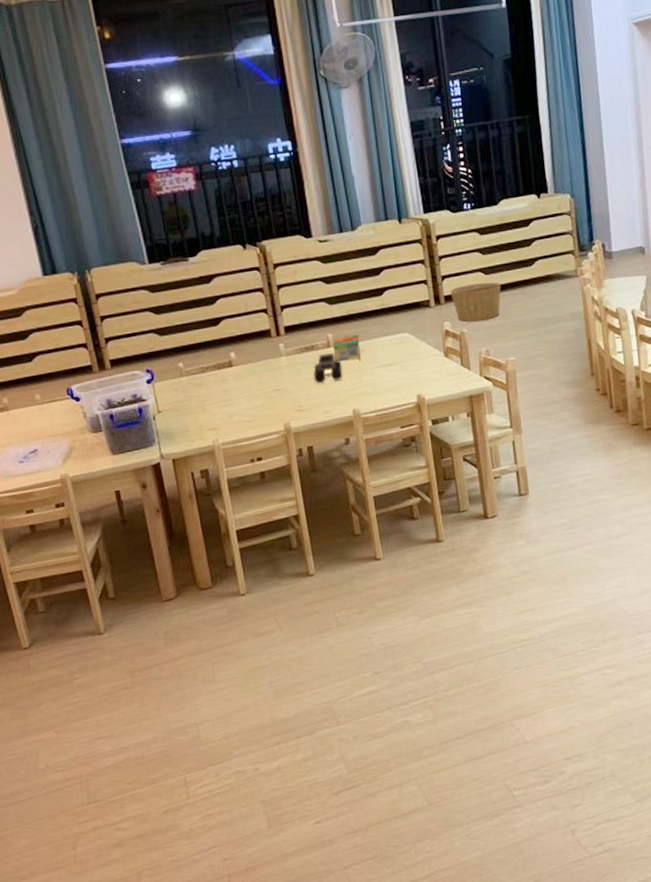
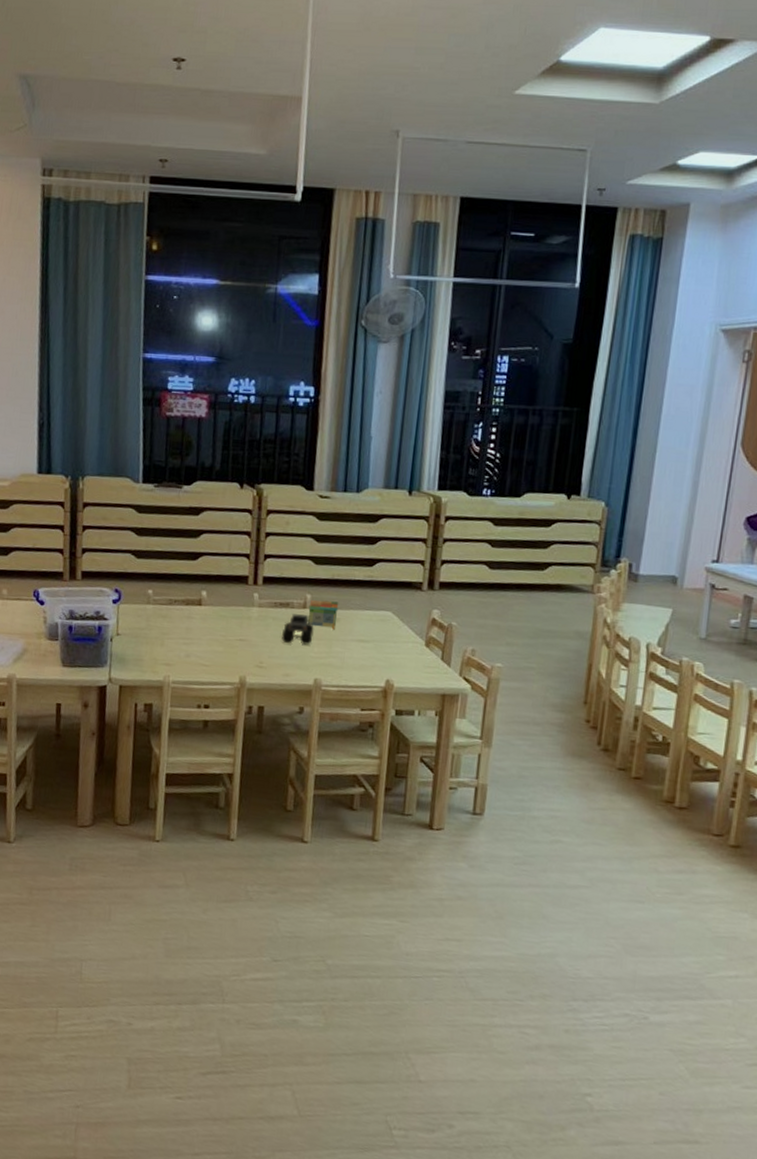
basket: present [450,282,501,322] -> none [447,575,505,618]

